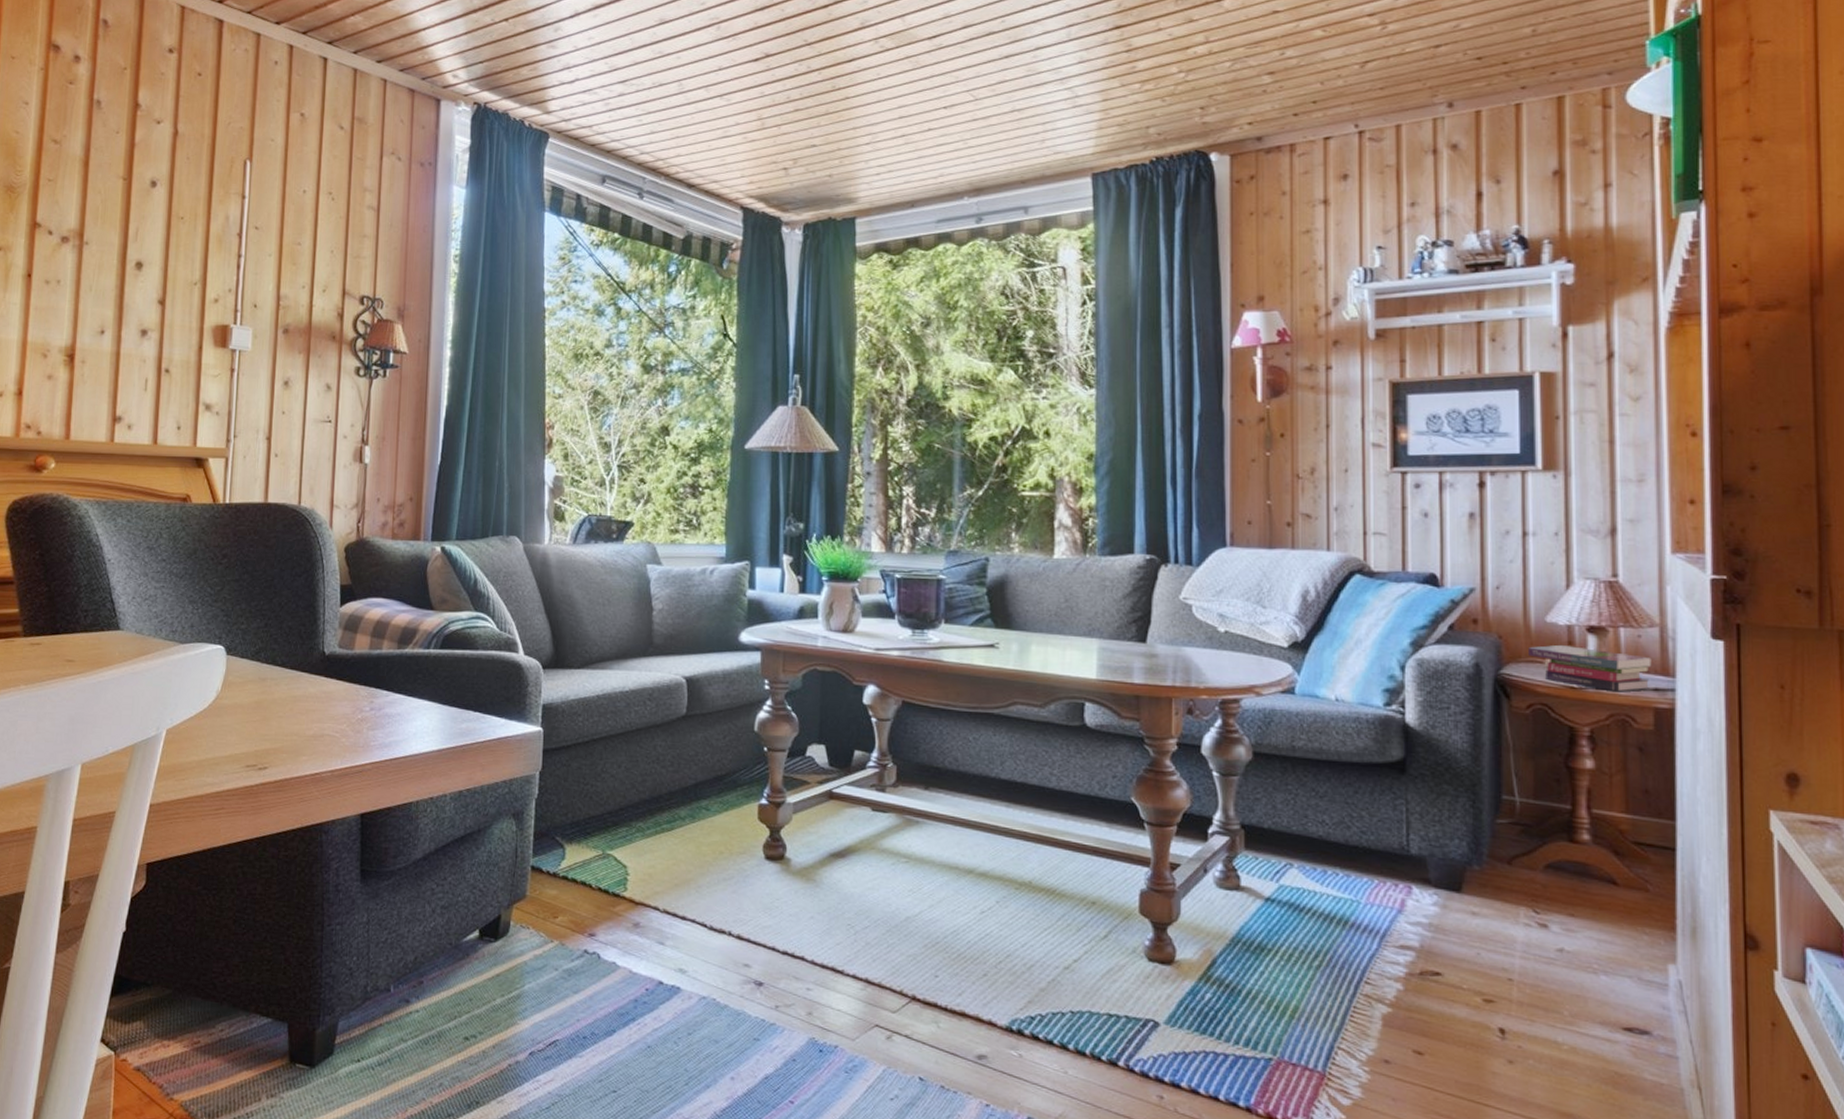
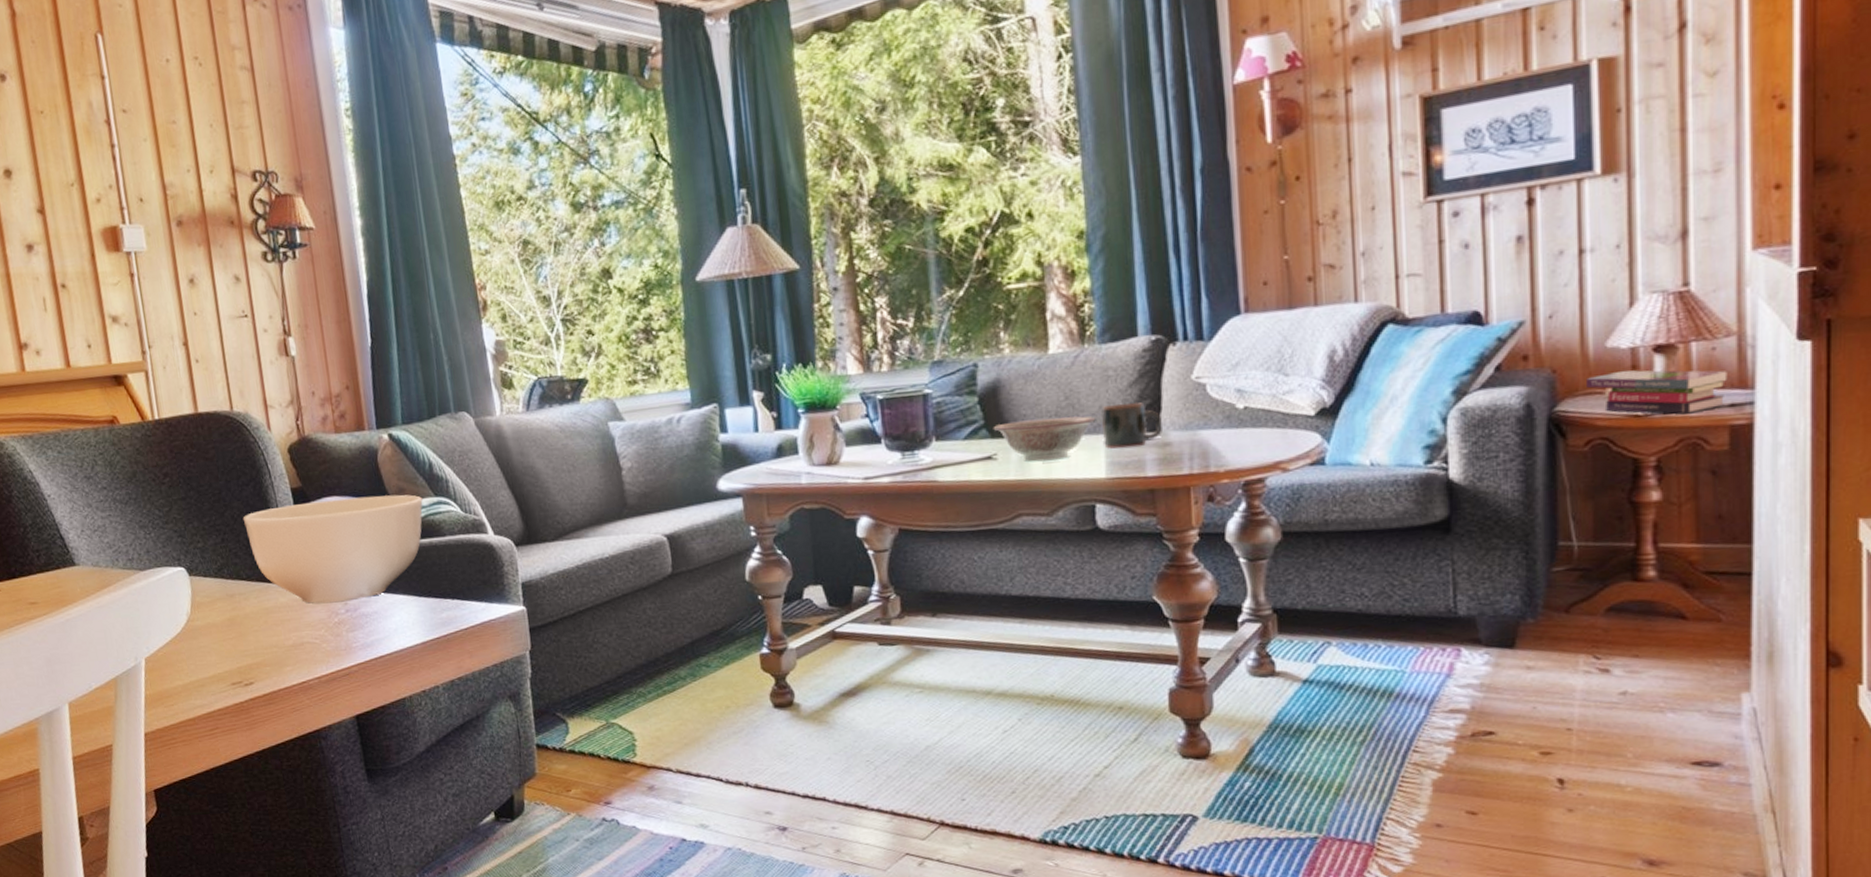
bowl: none [289,600,463,700] -> present [242,495,423,604]
decorative bowl: none [997,615,1091,657] -> present [993,416,1096,462]
mug: none [1097,612,1150,655] -> present [1102,401,1162,450]

